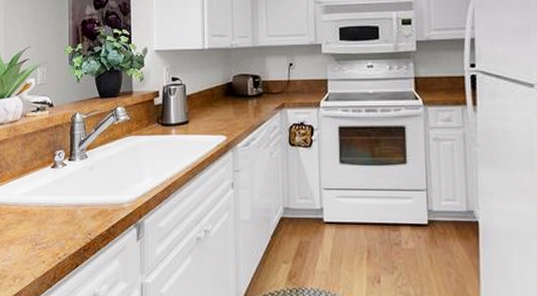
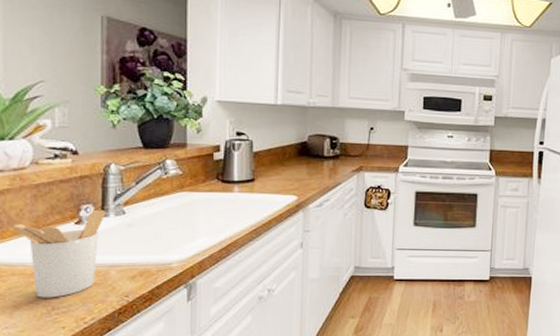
utensil holder: none [10,154,74,234] -> present [13,209,106,298]

